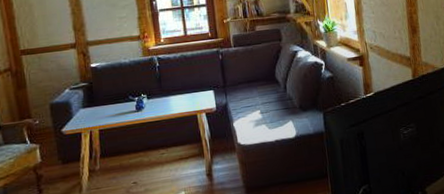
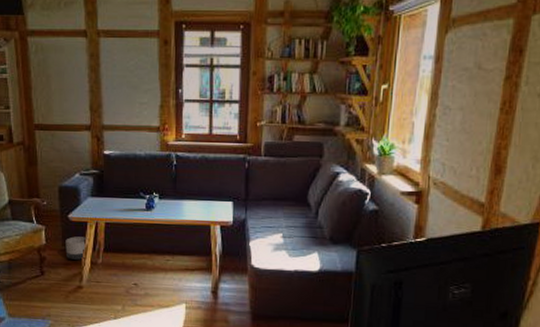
planter: none [61,147,84,173] -> present [65,236,88,261]

